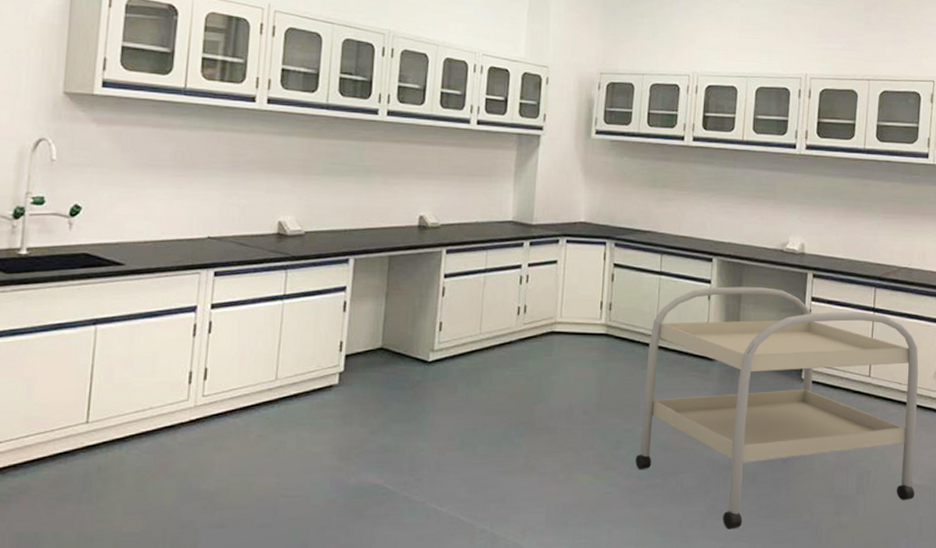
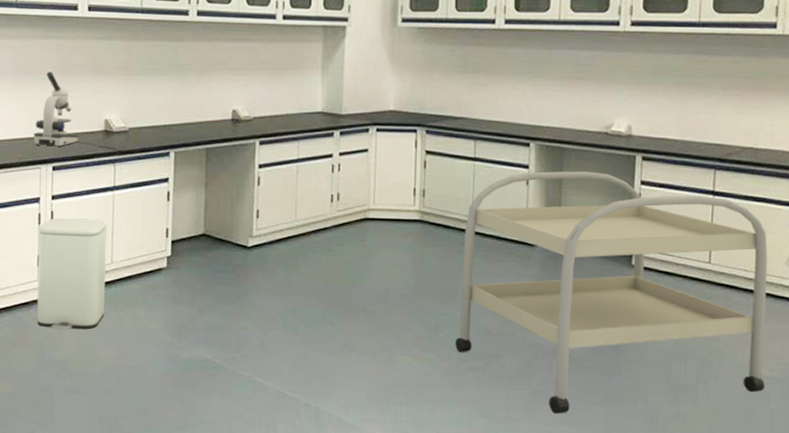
pedal bin: none [183,329,273,456] -> present [36,217,107,330]
microscope: none [193,166,247,251] -> present [33,71,79,148]

